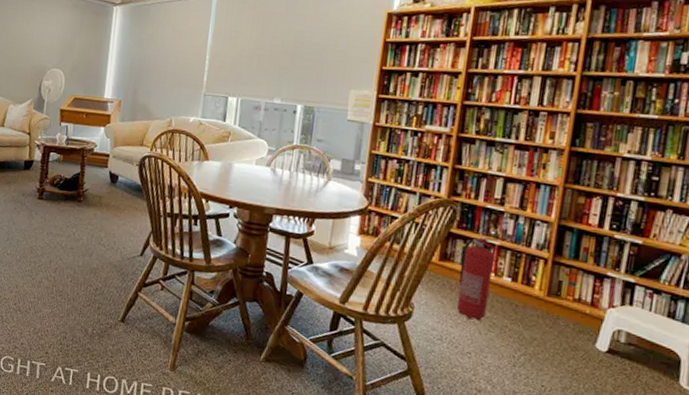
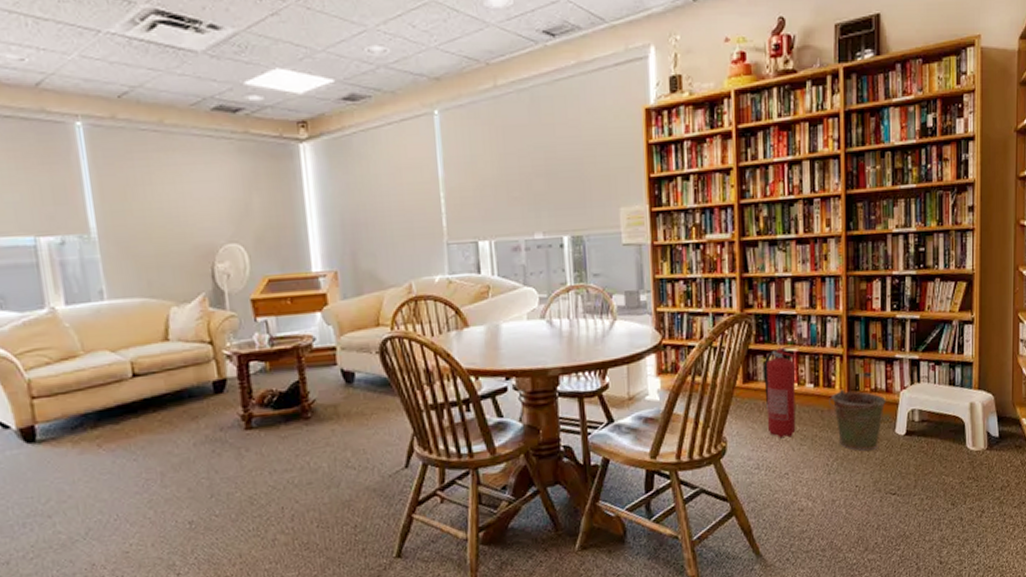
bucket: none [525,290,590,357] -> present [829,389,886,451]

